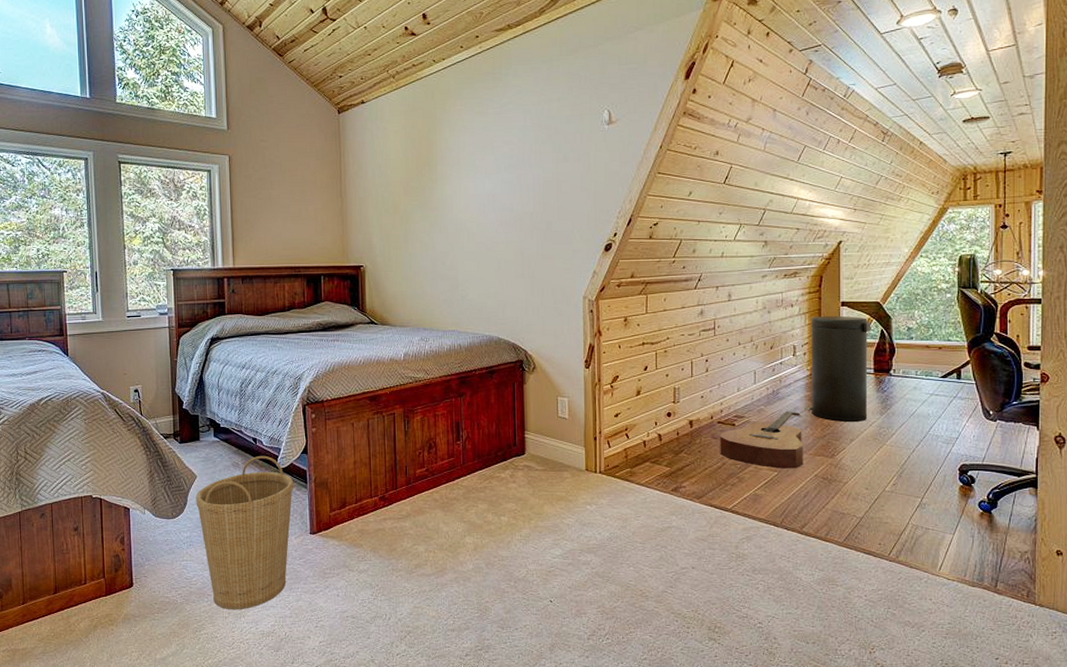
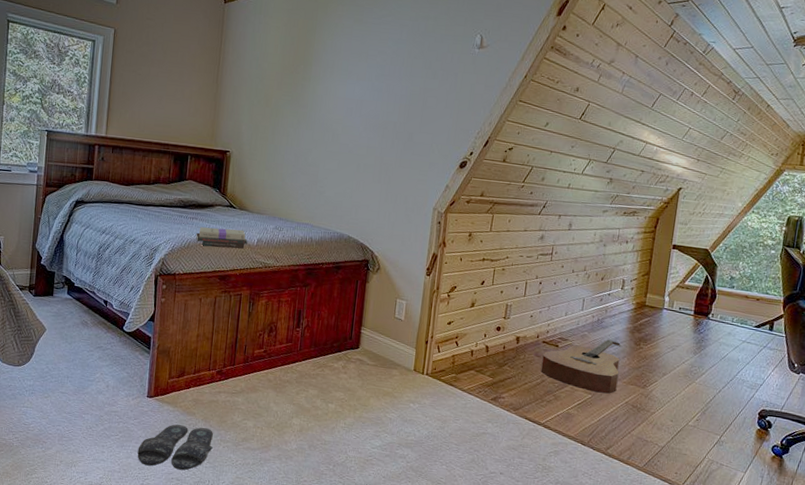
basket: present [196,455,294,609] -> none [42,317,138,460]
slippers: none [307,559,385,607] -> present [137,424,213,470]
books: none [340,346,394,368] -> present [196,227,248,249]
pedal bin: present [803,315,872,422] -> none [623,255,698,358]

